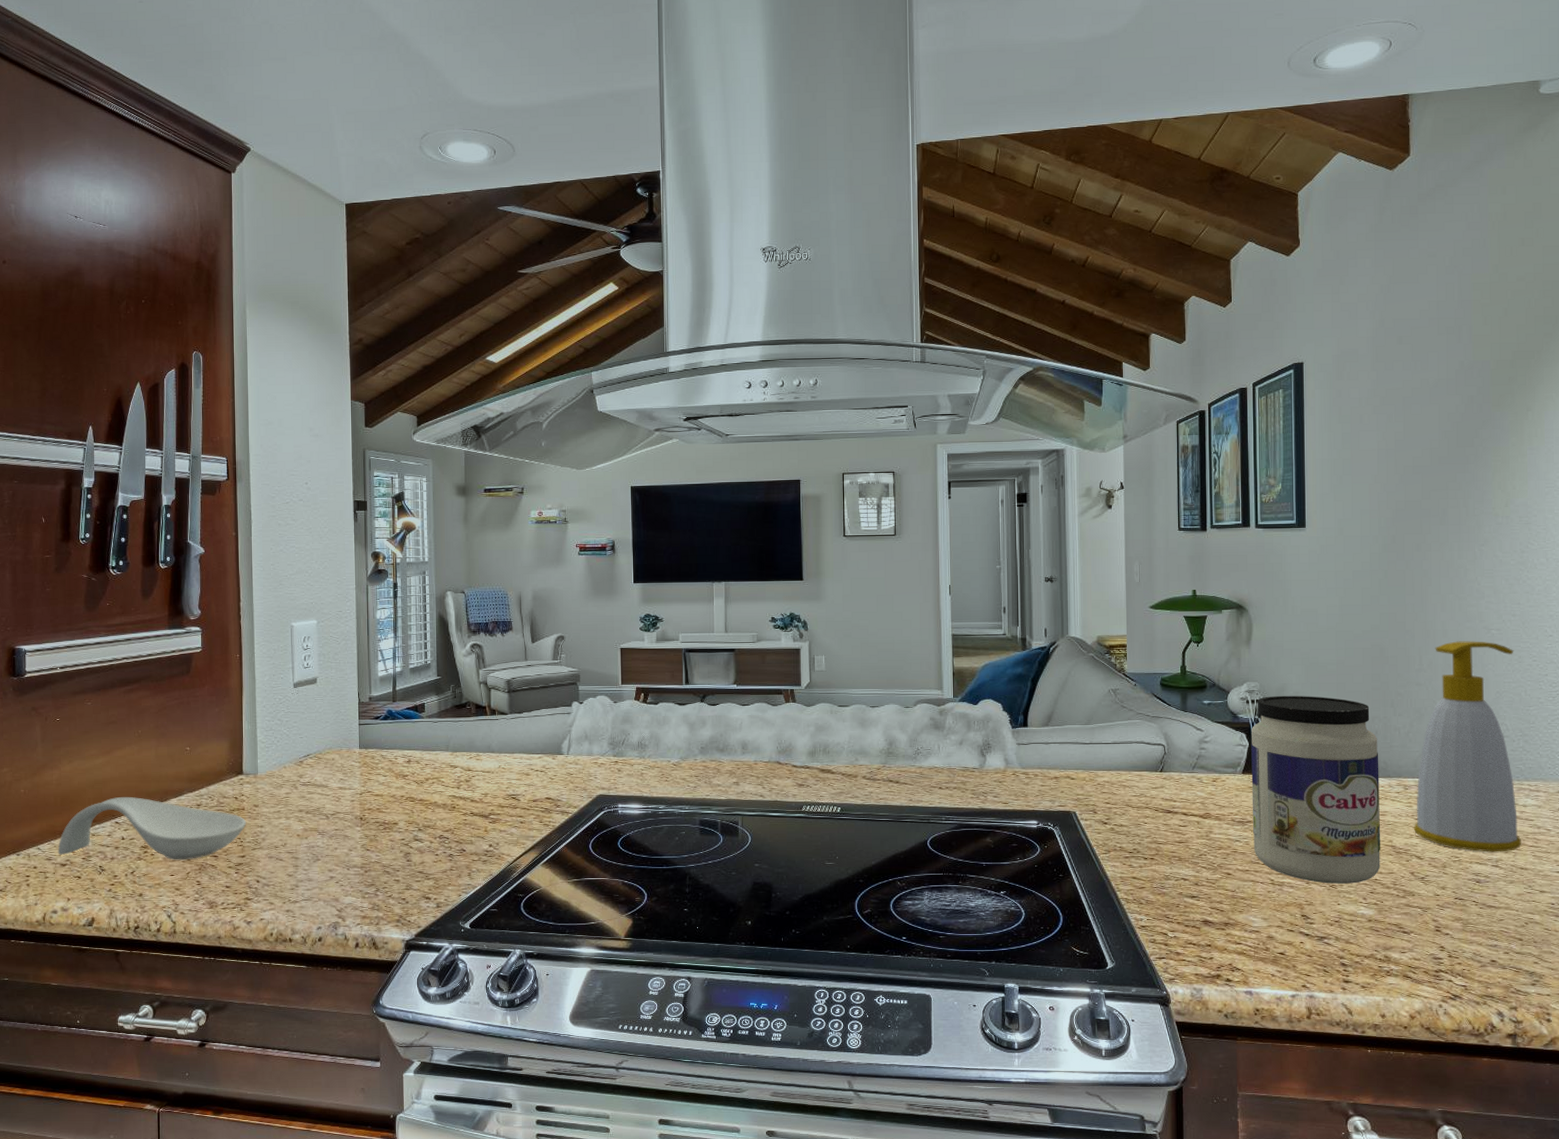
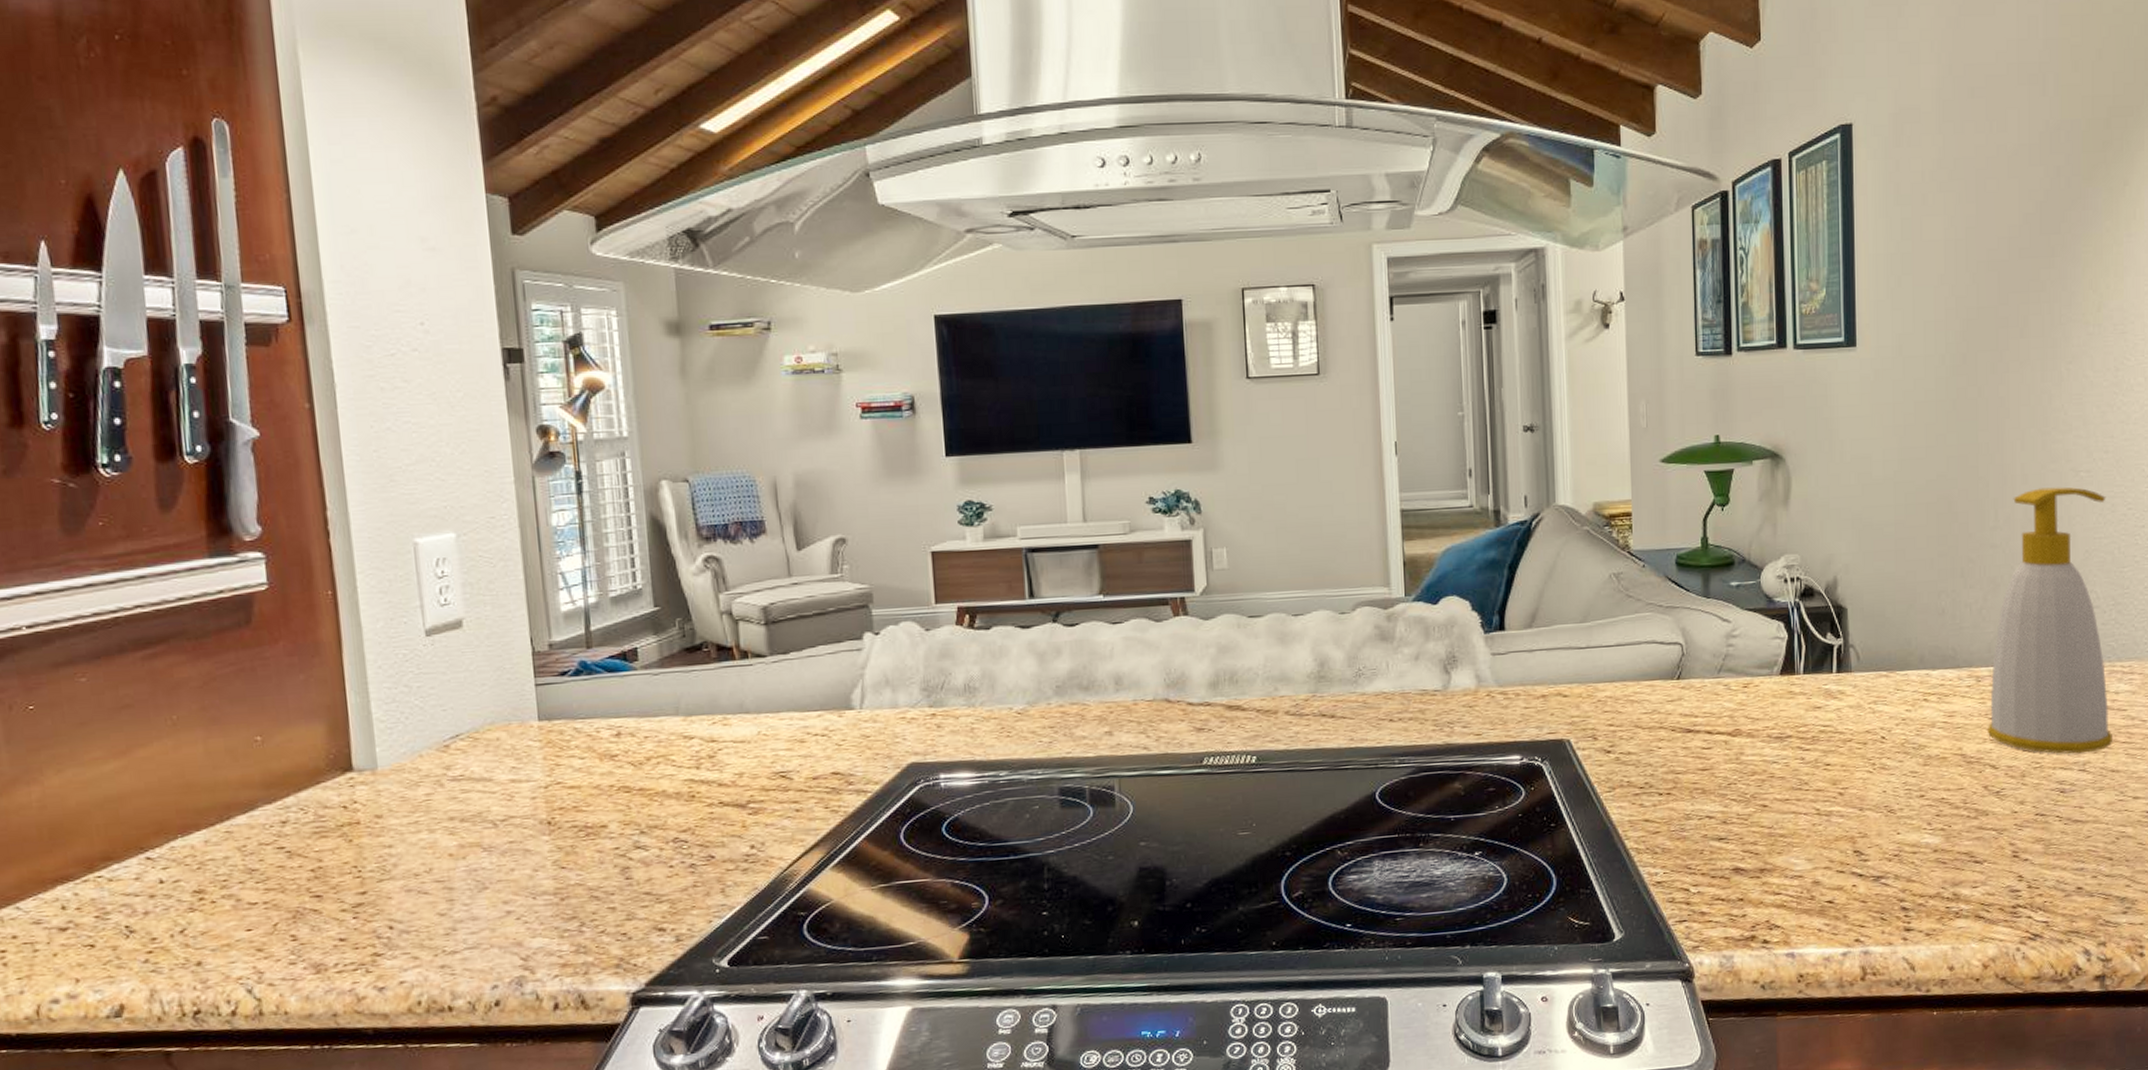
spoon rest: present [58,796,247,860] -> none [50,817,366,915]
jar: present [1251,696,1381,884] -> none [1790,568,1949,809]

